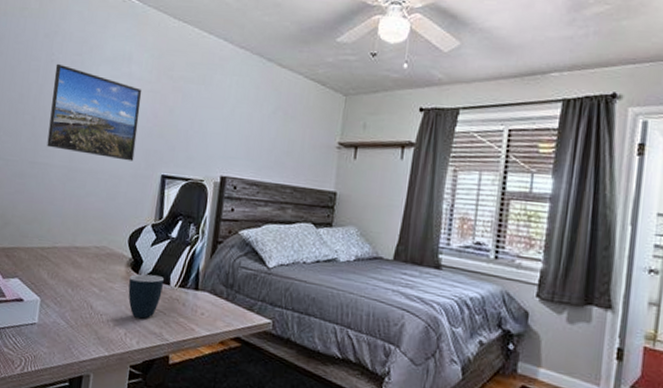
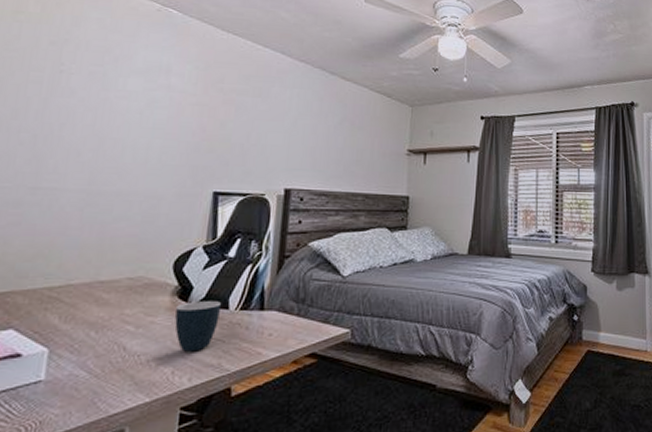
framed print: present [47,63,142,161] -> none [55,74,185,179]

